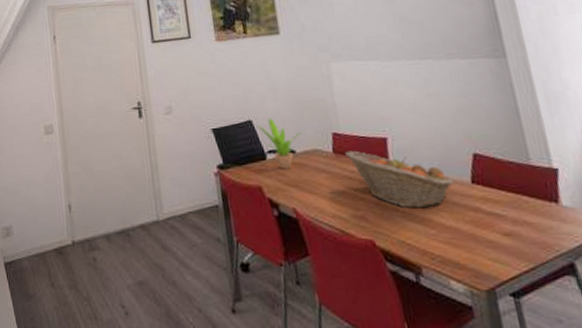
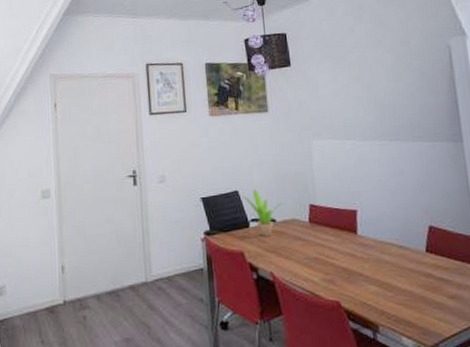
fruit basket: present [346,150,455,209] -> none [320,221,412,274]

